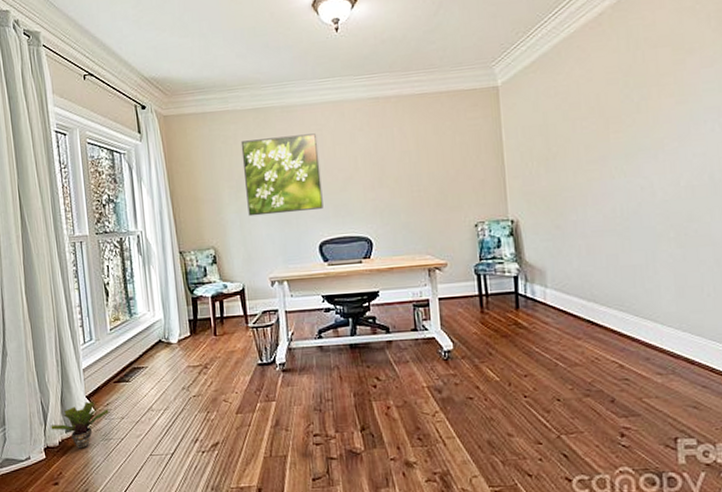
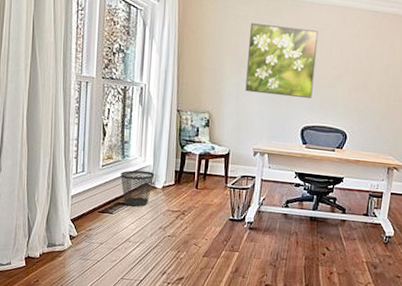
potted plant: present [51,402,109,449] -> none [34,224,90,264]
wastebasket: none [131,326,168,369] -> present [120,170,155,207]

